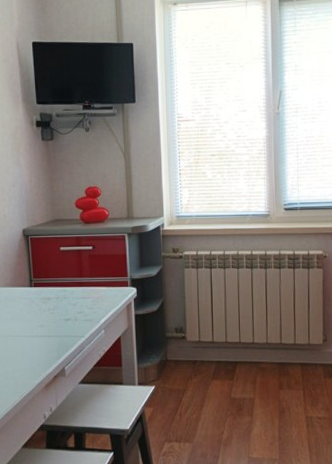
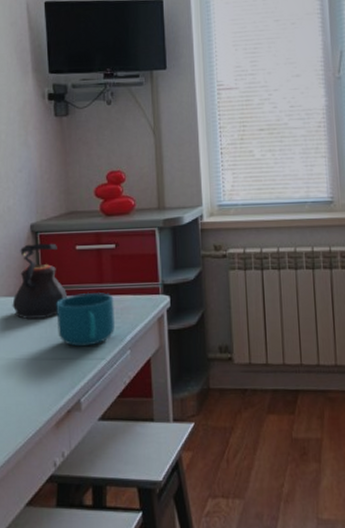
teapot: none [9,244,54,306] -> present [12,243,68,320]
cup: none [45,284,93,327] -> present [56,292,116,347]

